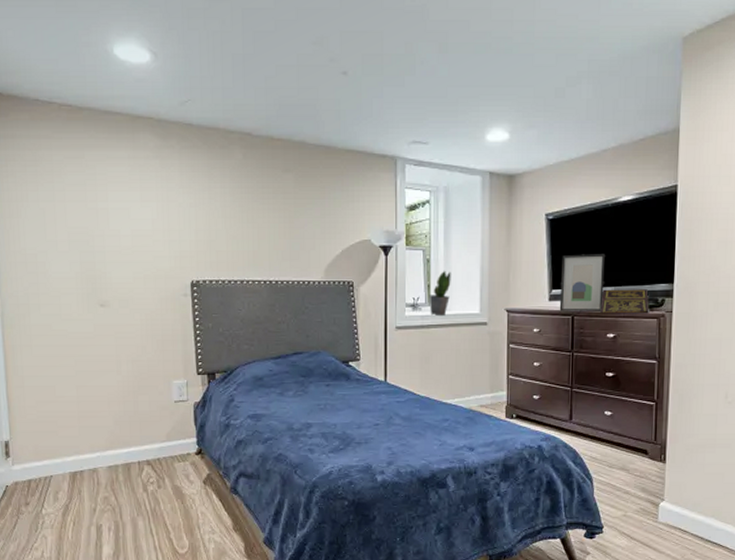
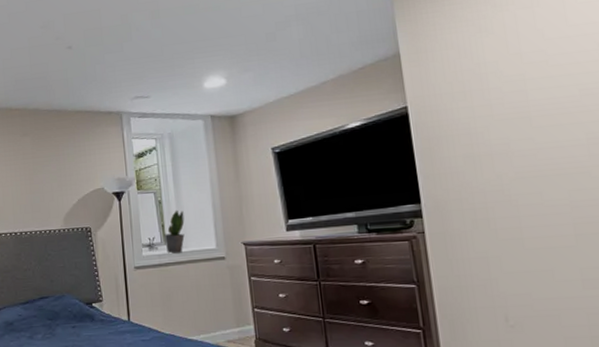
picture frame: present [559,254,606,313] -> none [294,180,345,241]
decorative box: present [600,289,651,314] -> none [342,211,400,240]

